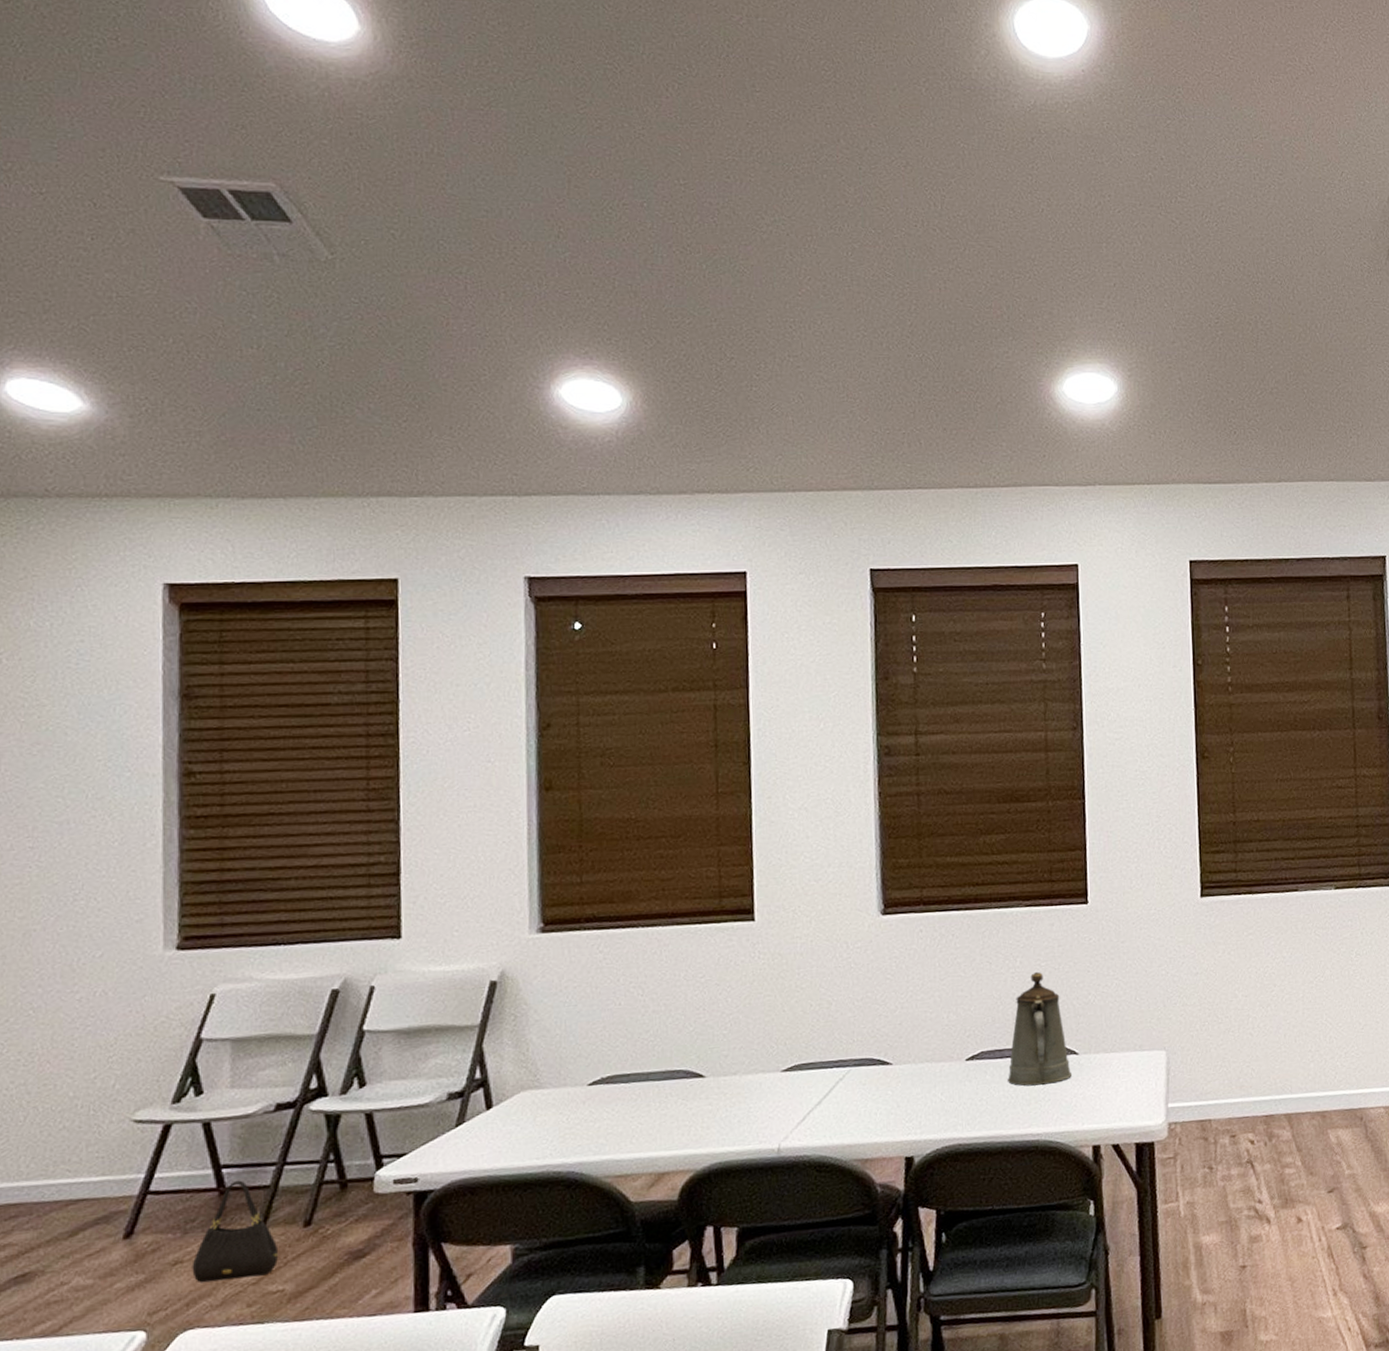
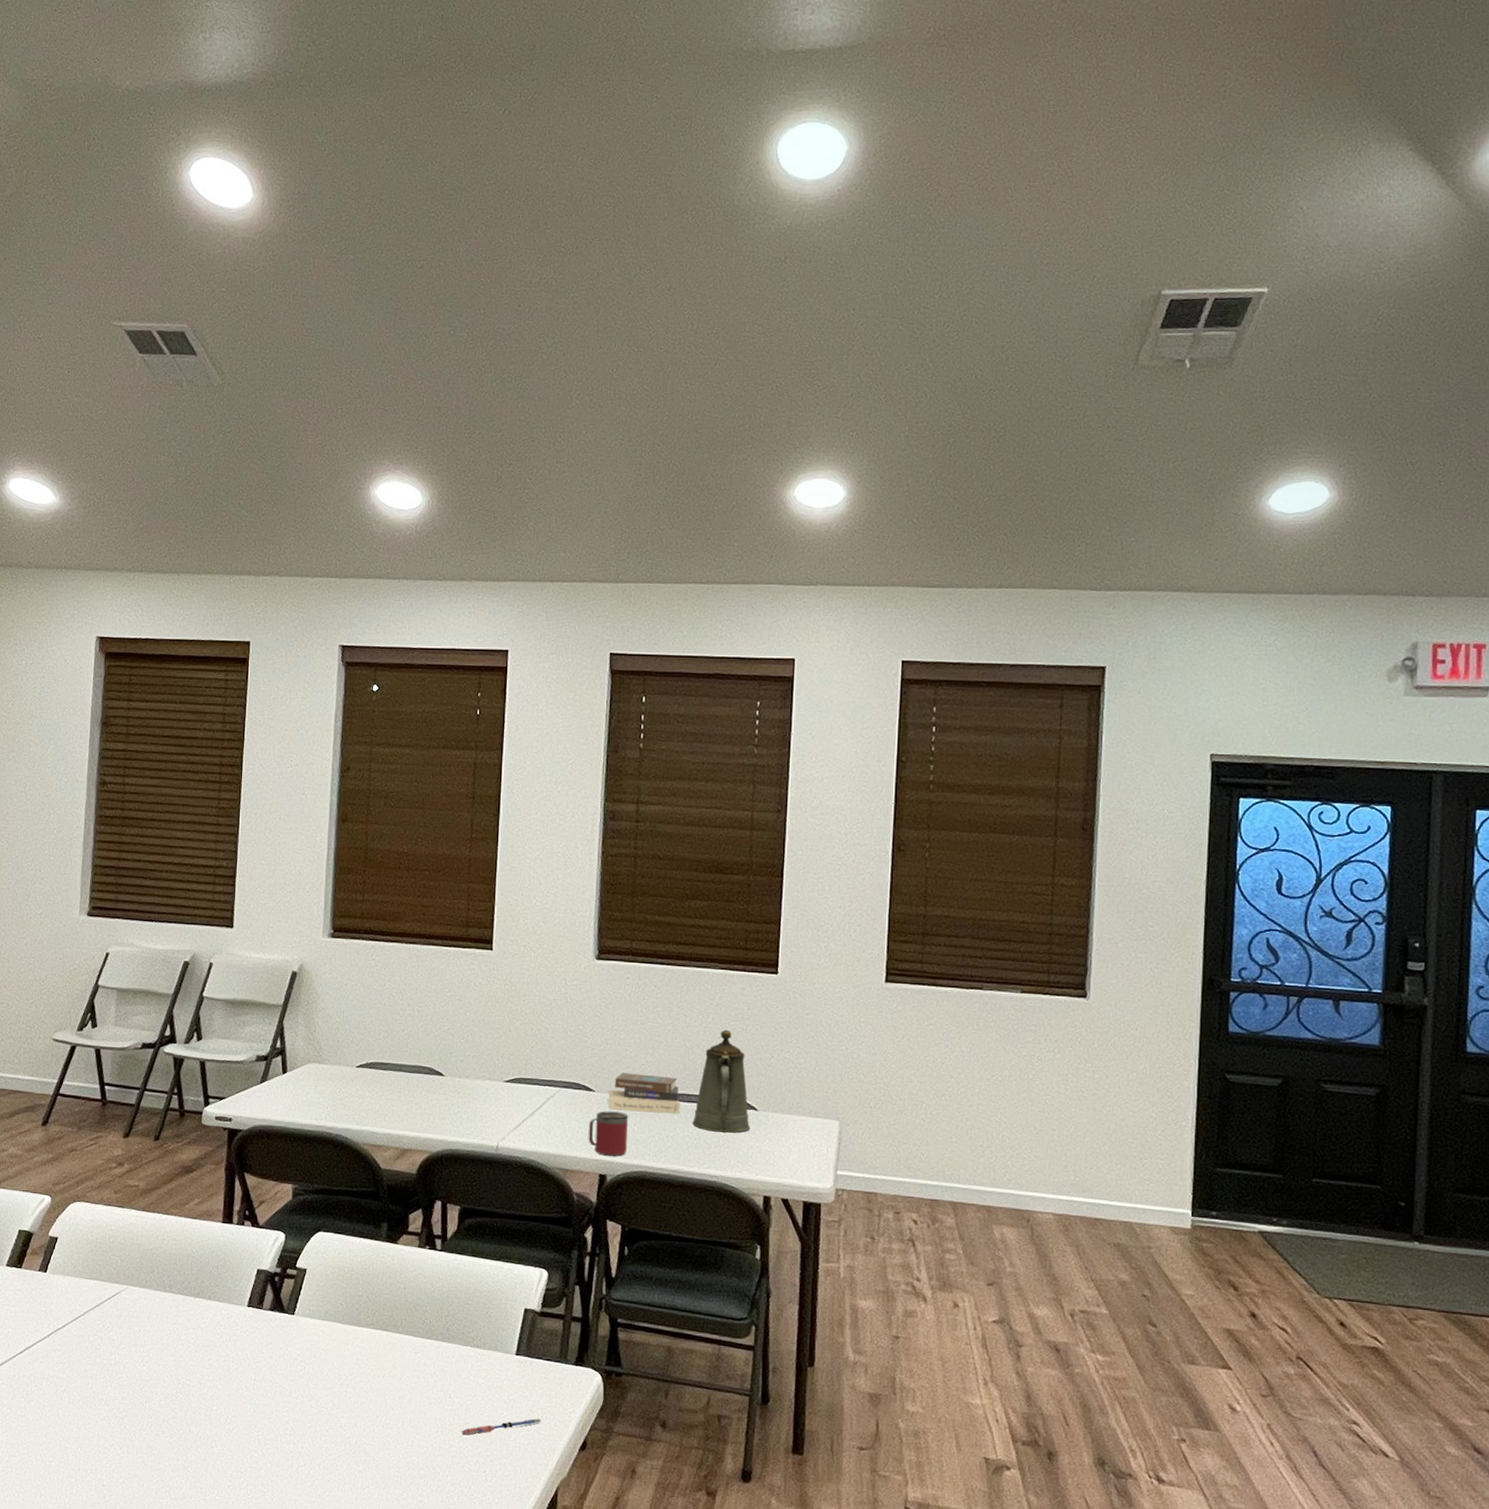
handbag: present [192,1180,279,1282] -> none [82,1096,137,1172]
beverage cup: none [888,1081,935,1134] -> present [588,1110,629,1155]
books: none [907,1033,993,1083] -> present [607,1073,680,1114]

